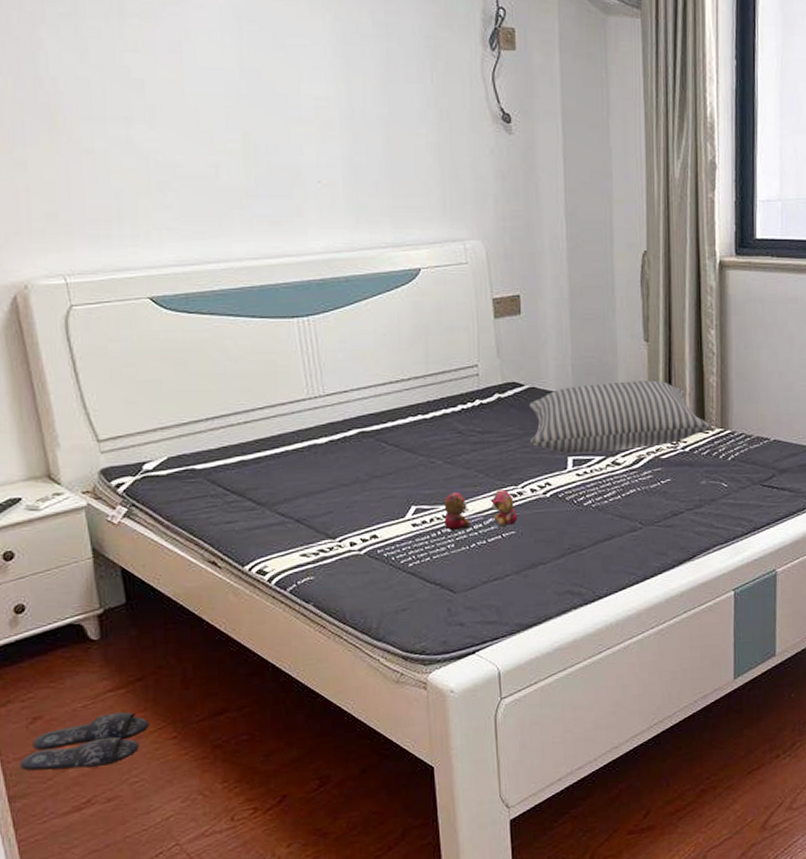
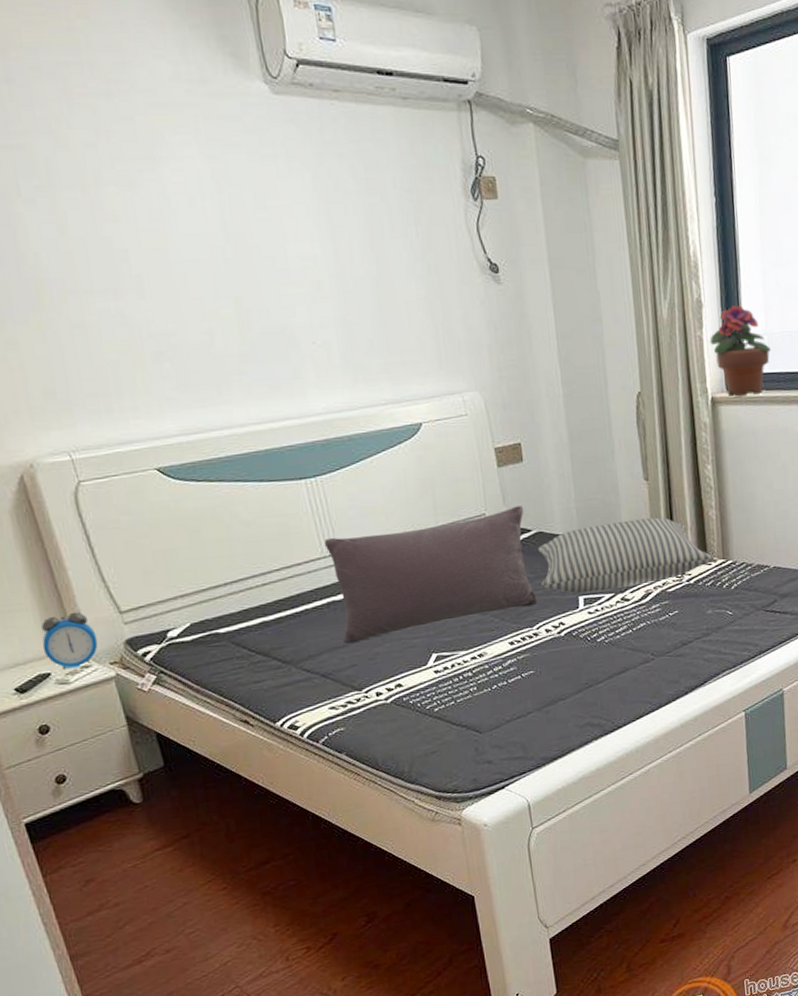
alarm clock: none [16,437,72,495] -> present [41,611,98,670]
slippers: present [20,711,149,771] -> none [78,868,199,930]
pillow: none [310,359,524,489] -> present [324,506,537,644]
stuffed animal: present [444,490,518,530] -> none [463,632,535,674]
potted flower: none [721,169,785,262] -> present [710,305,772,397]

